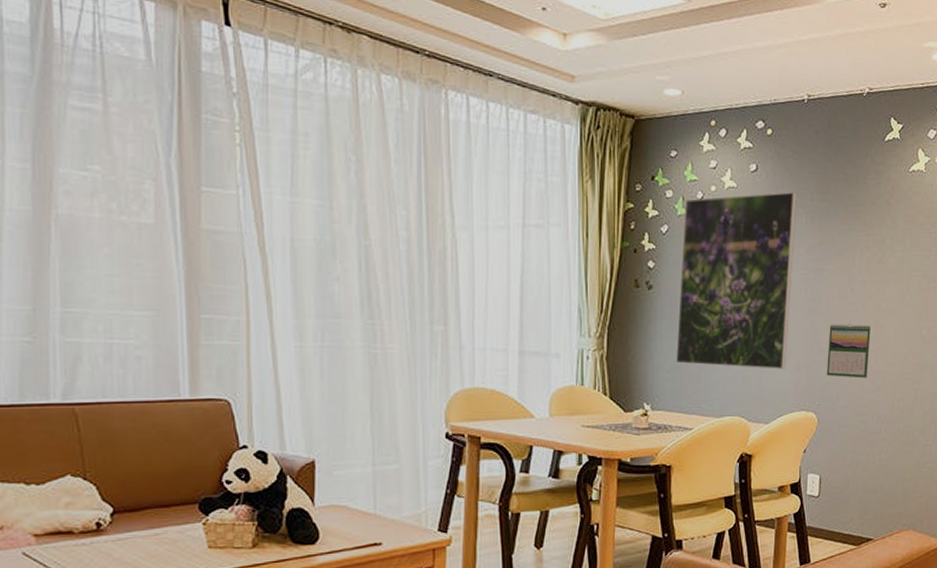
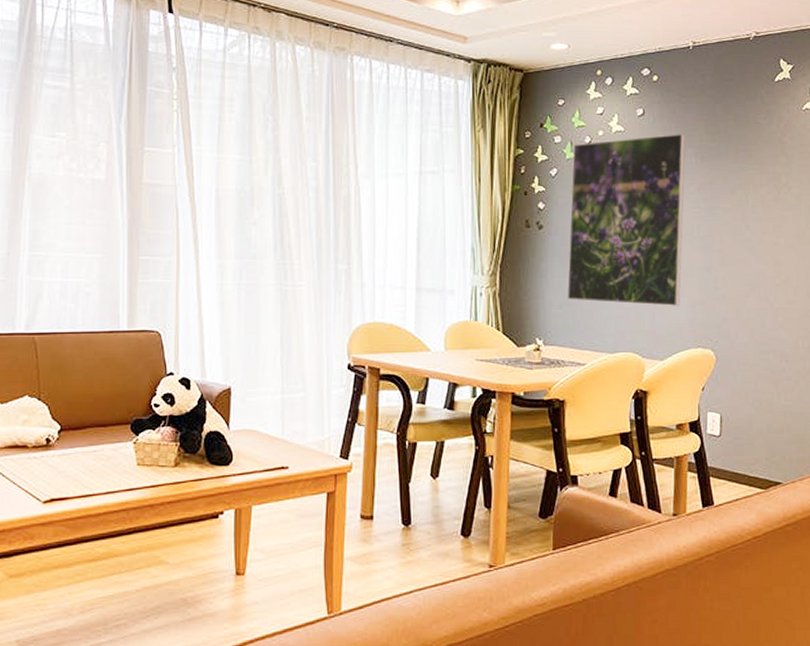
calendar: present [826,323,870,378] -> none [723,260,769,315]

